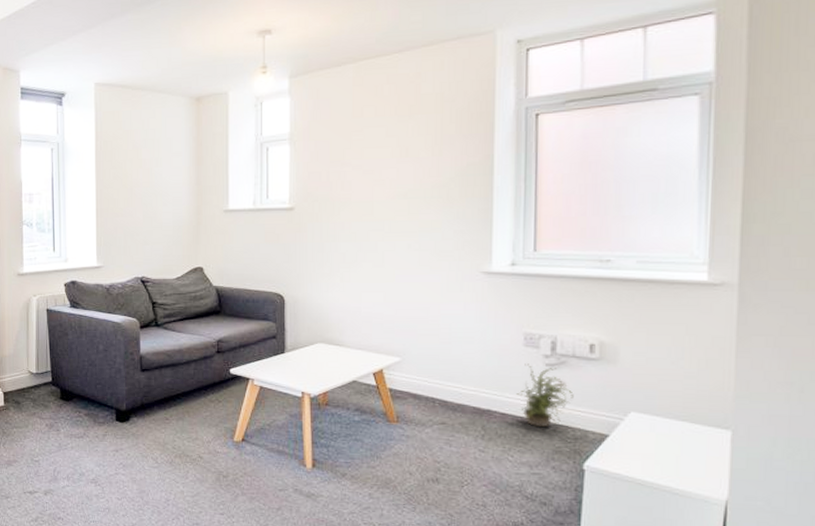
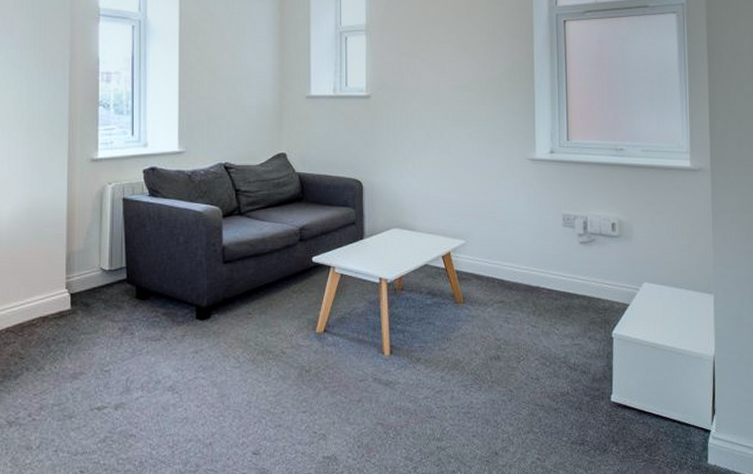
potted plant: present [516,363,574,428] -> none [559,242,602,301]

